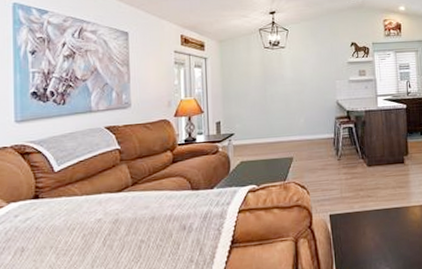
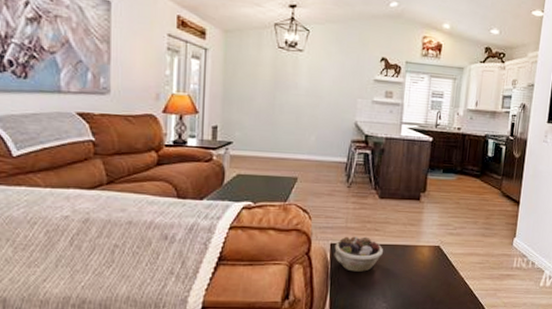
succulent planter: none [333,204,378,240] -> present [334,236,383,272]

